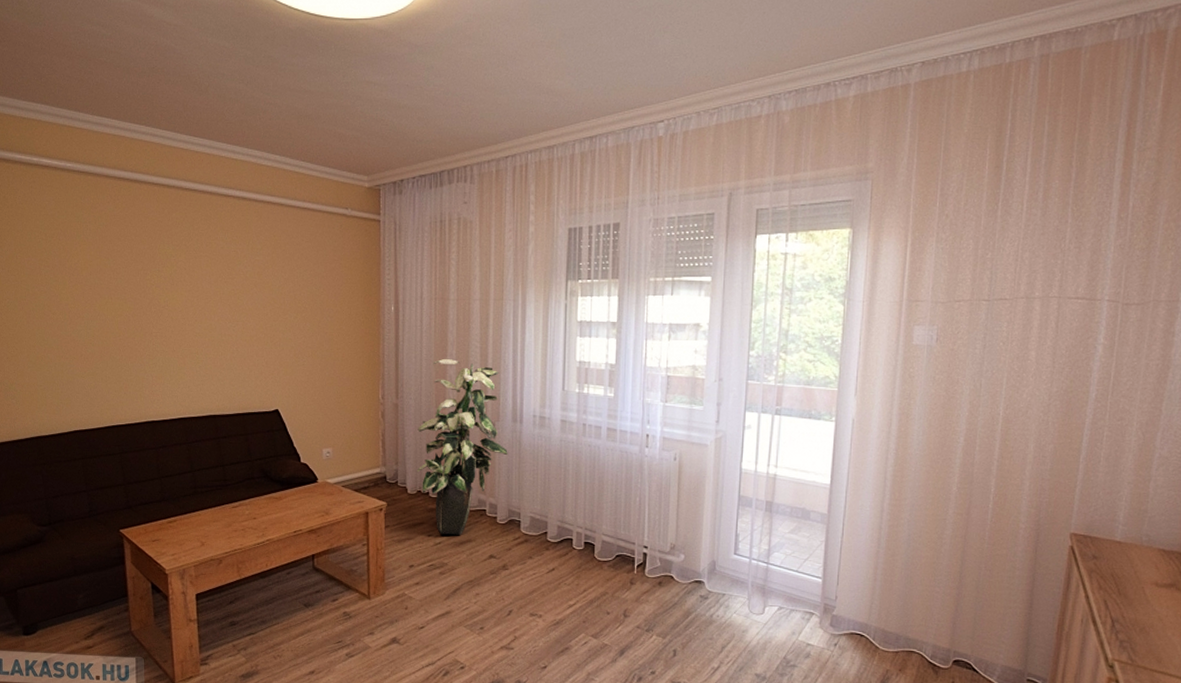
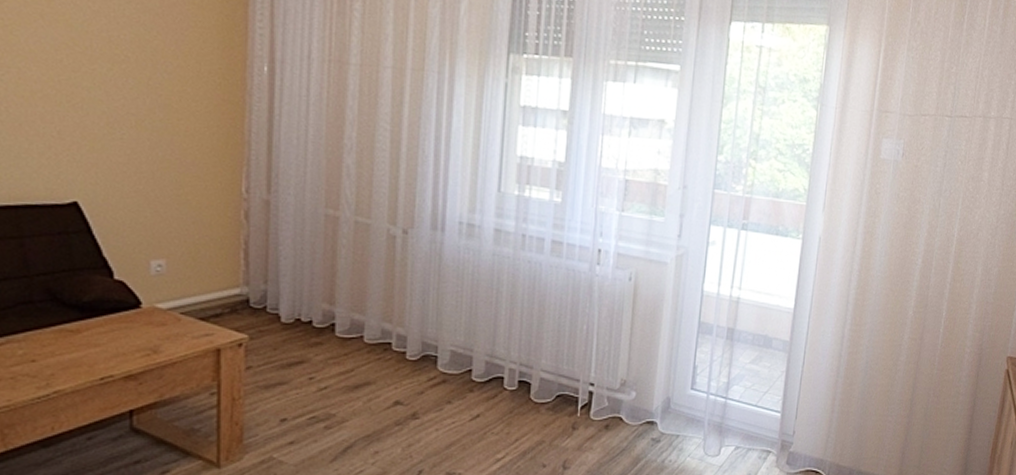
indoor plant: present [416,358,508,535] -> none [294,142,424,376]

